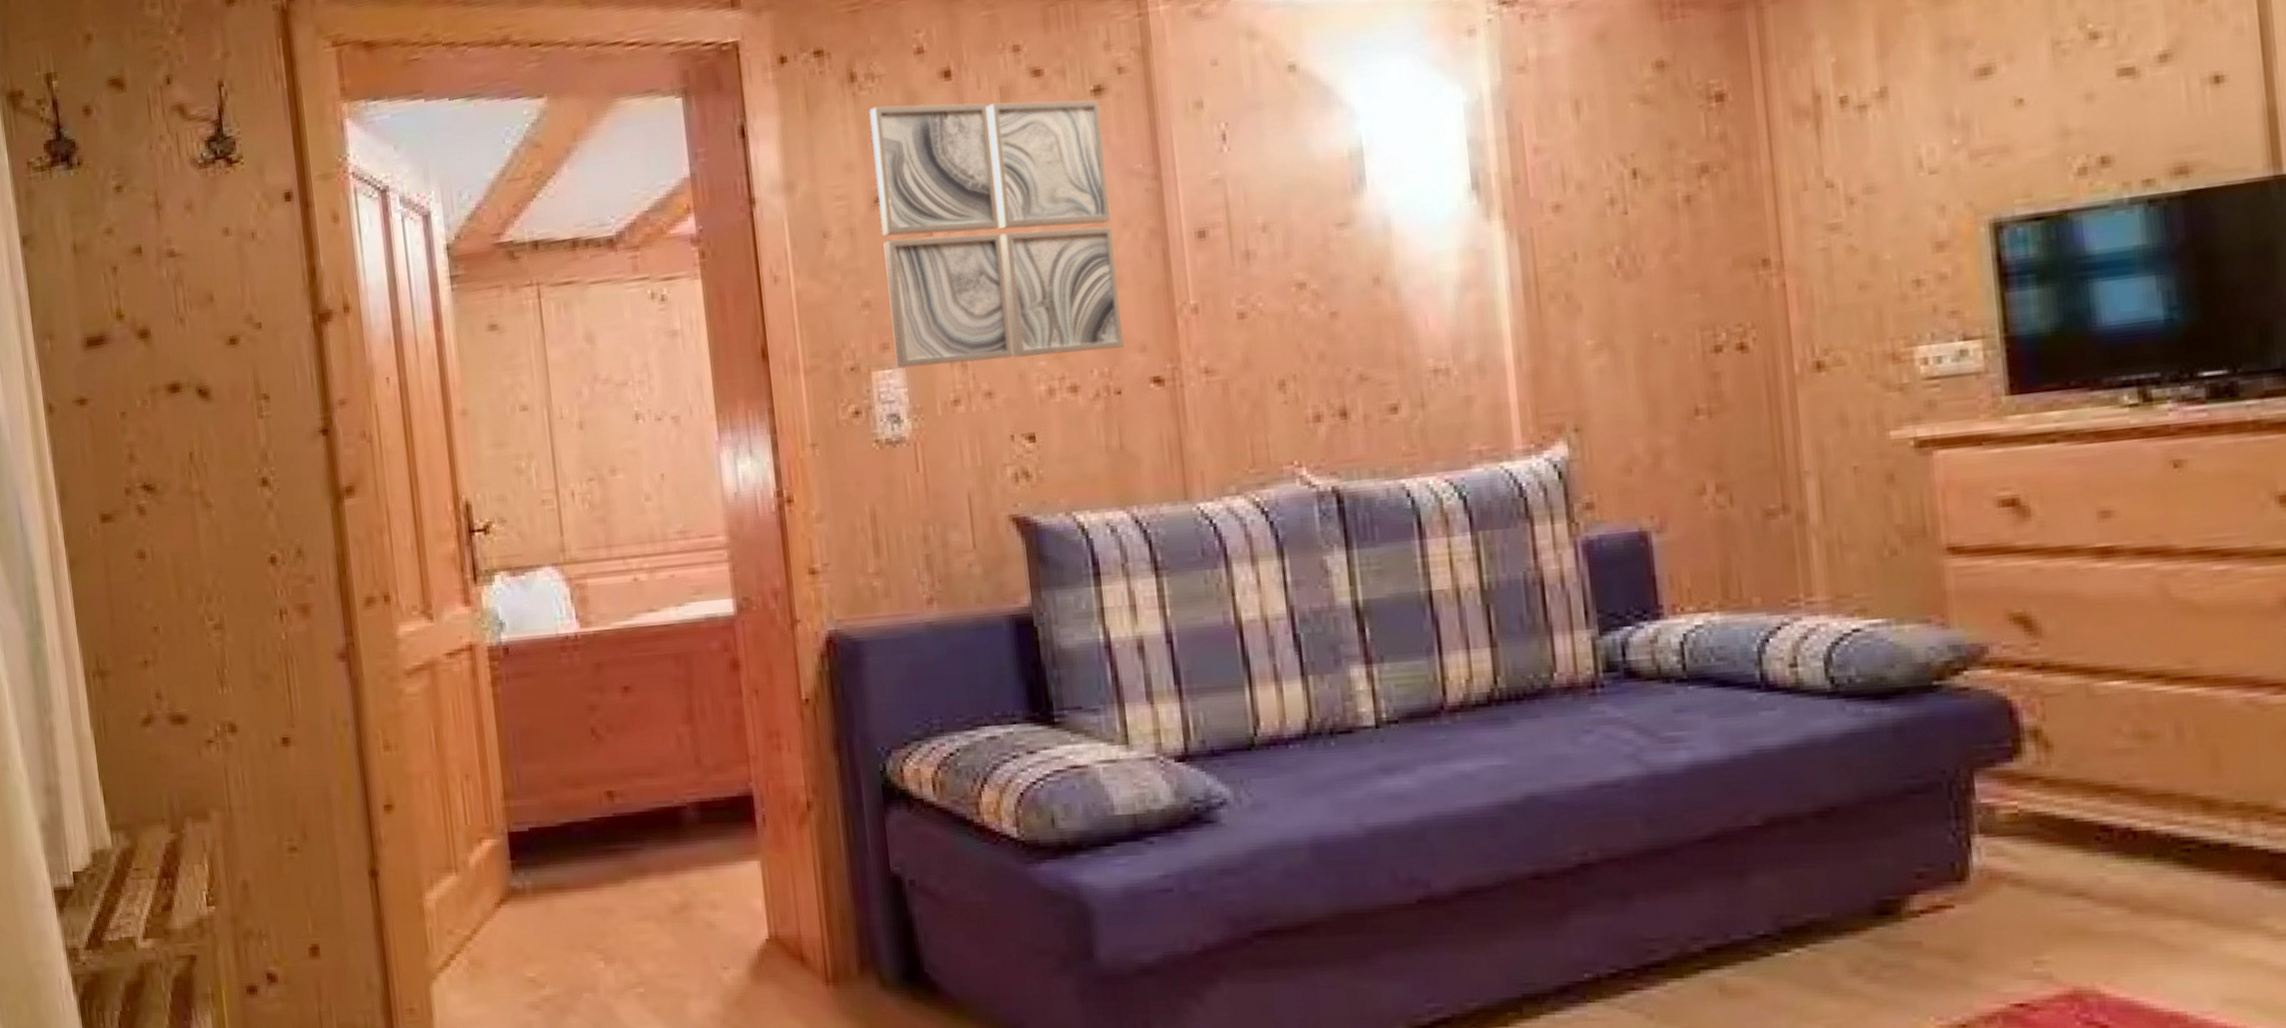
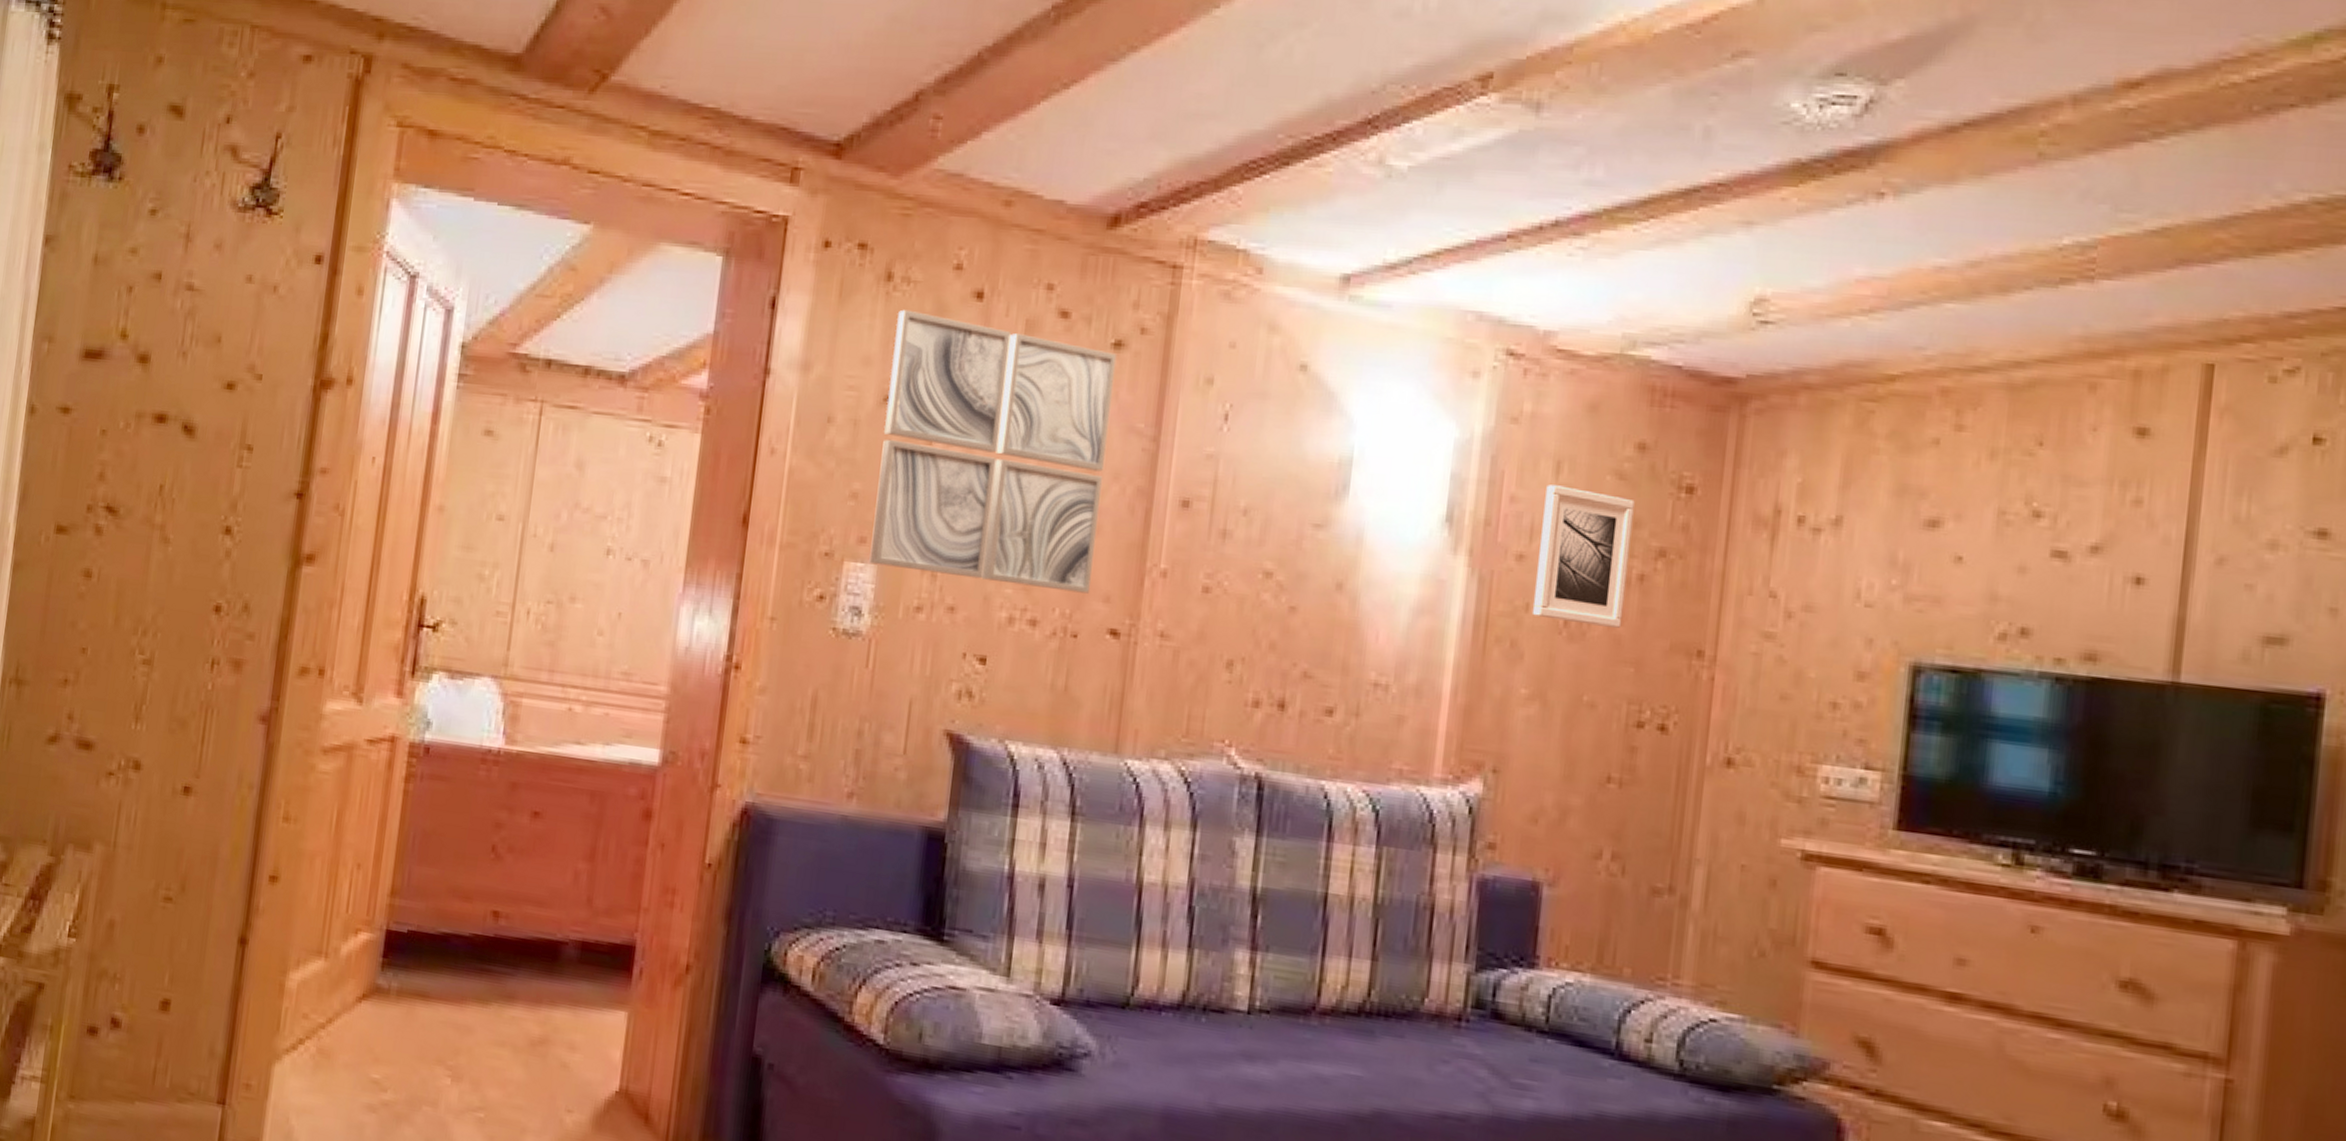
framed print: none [1569,122,1677,264] -> present [1533,485,1635,628]

